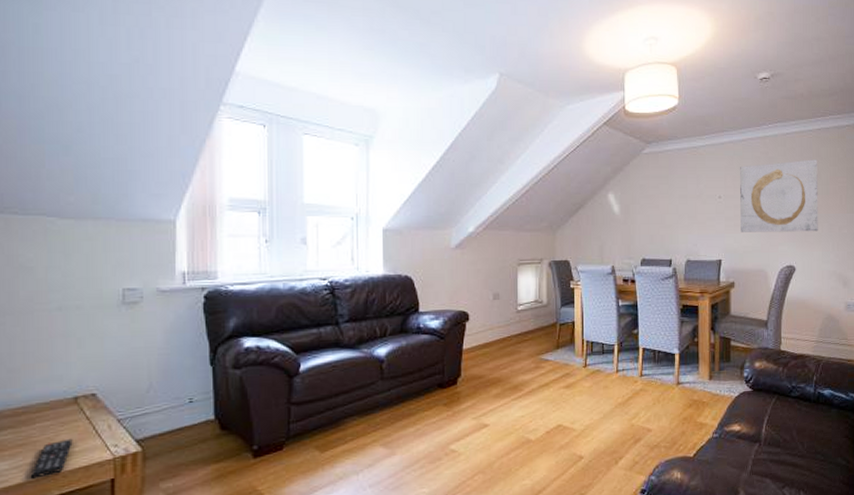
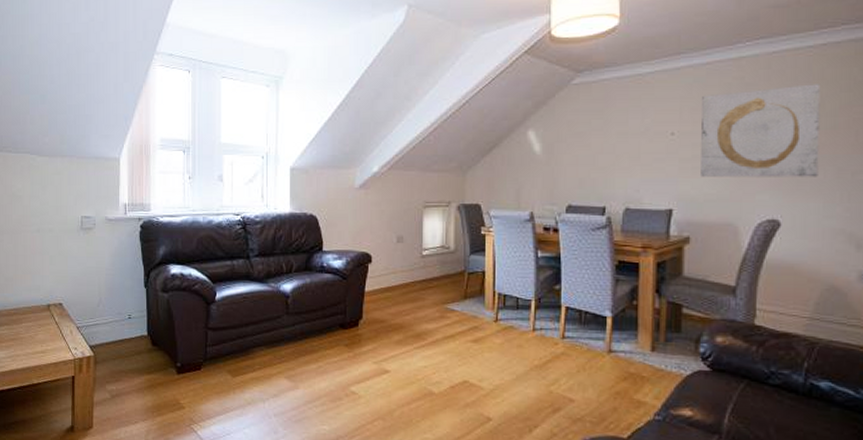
remote control: present [30,438,73,479] -> none [18,338,47,368]

